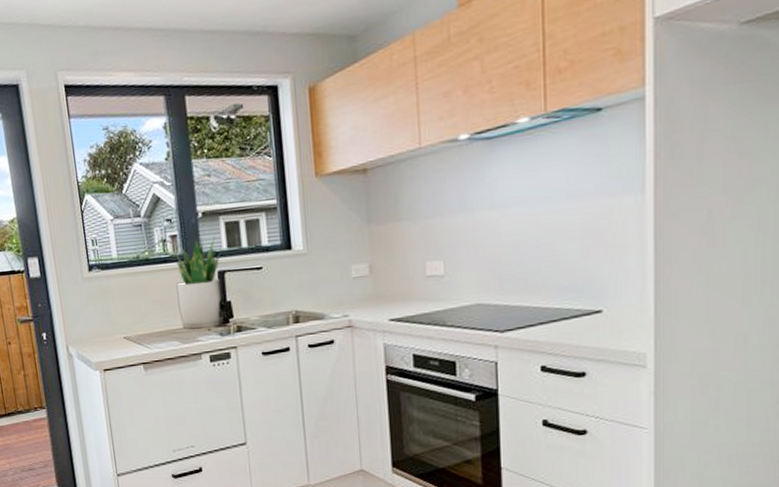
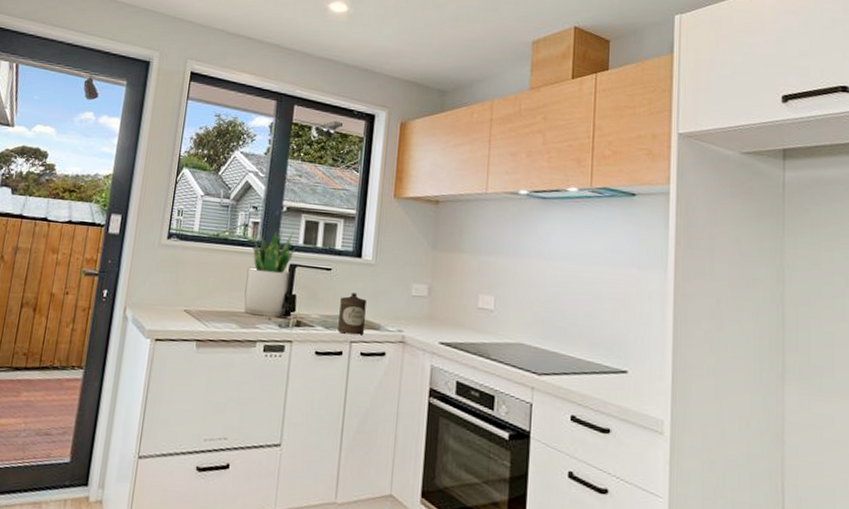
canister: none [278,287,308,330] -> present [338,292,367,336]

